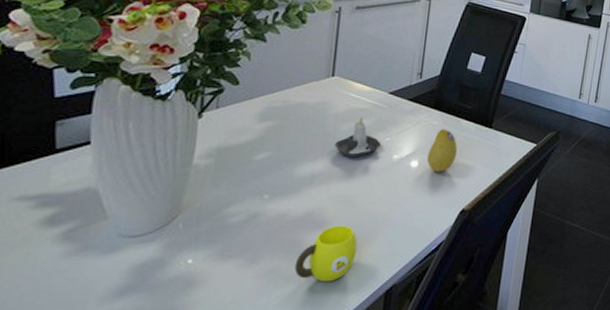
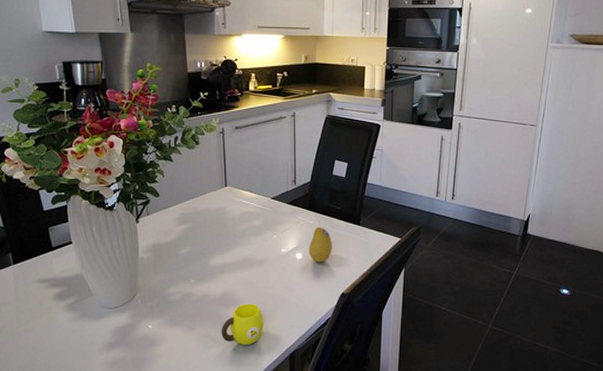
candle: present [334,117,382,158] -> none [235,219,271,251]

